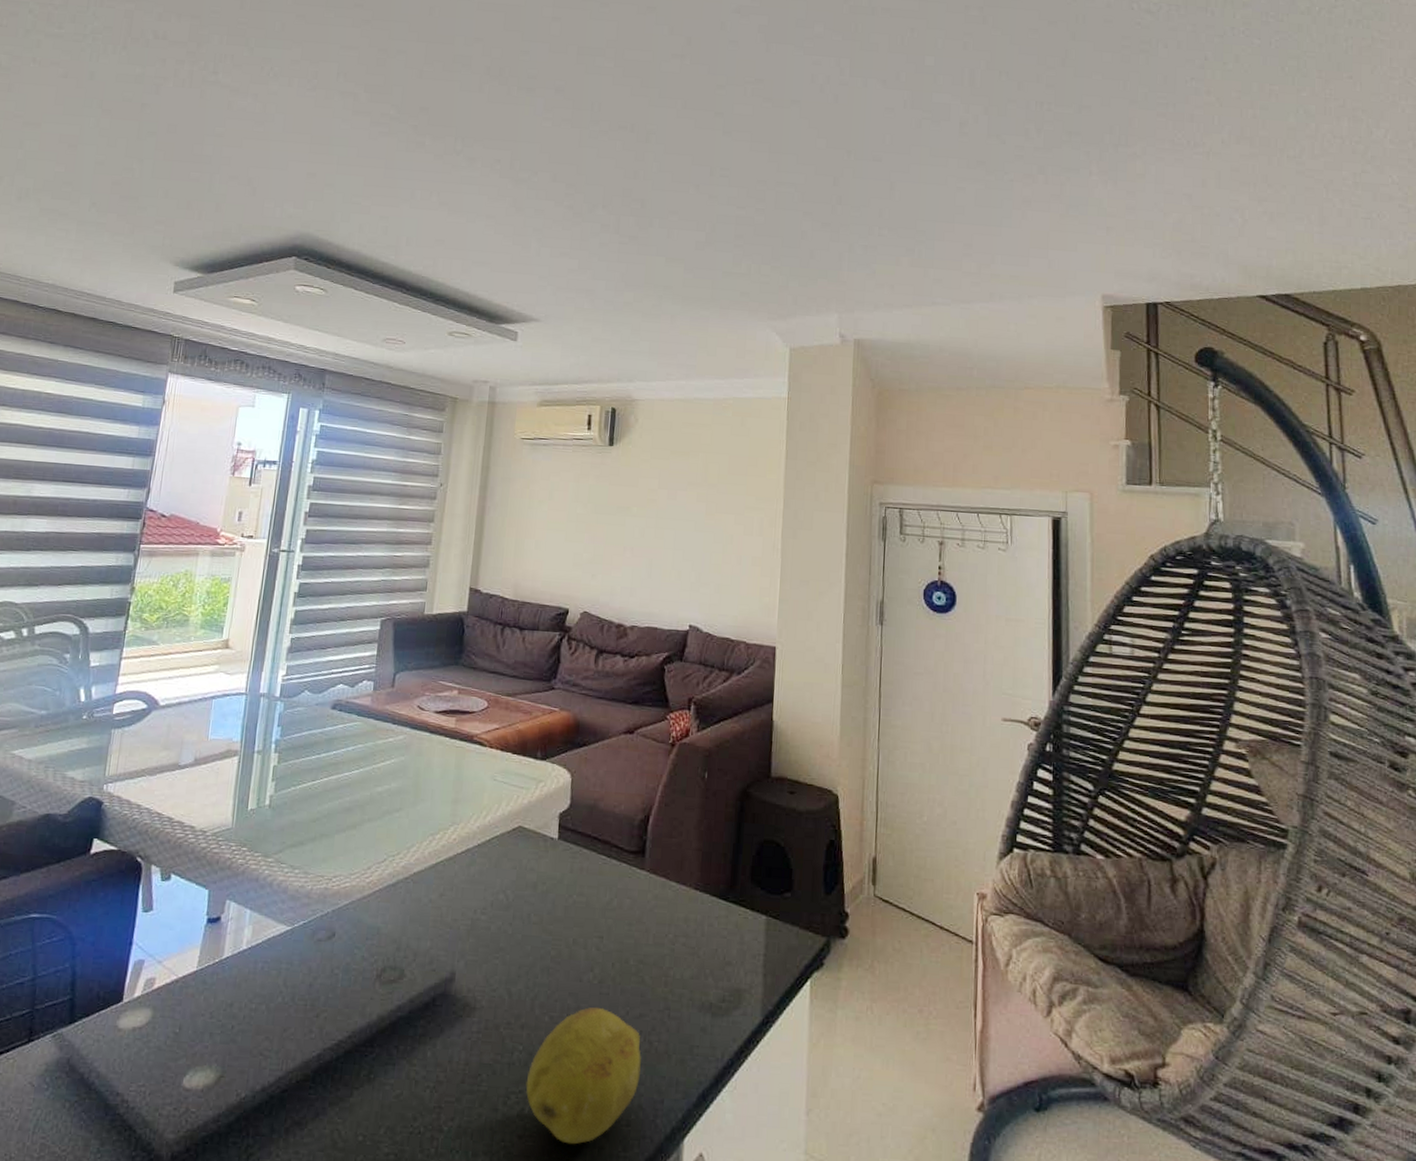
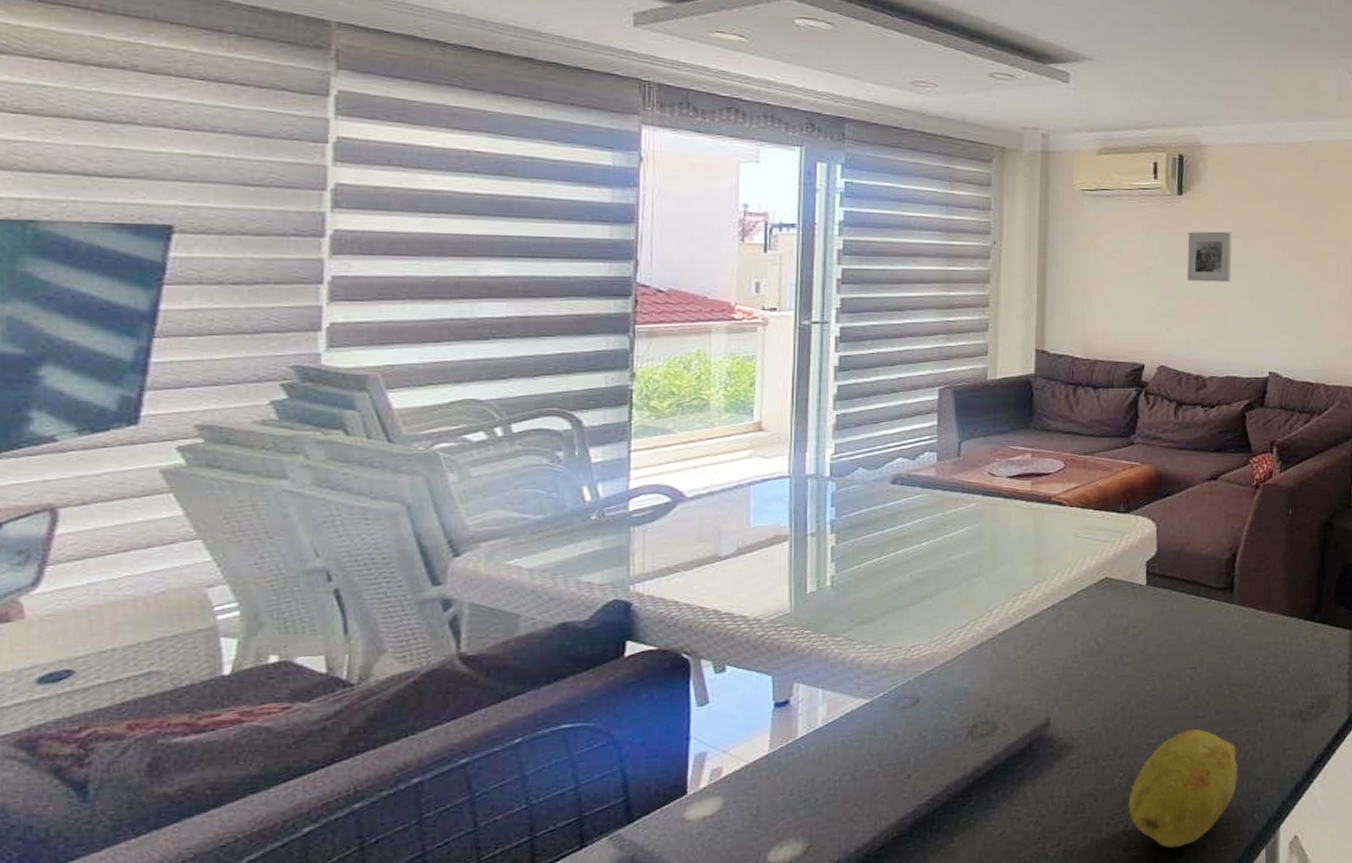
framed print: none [614,481,658,532] -> present [1187,231,1232,282]

